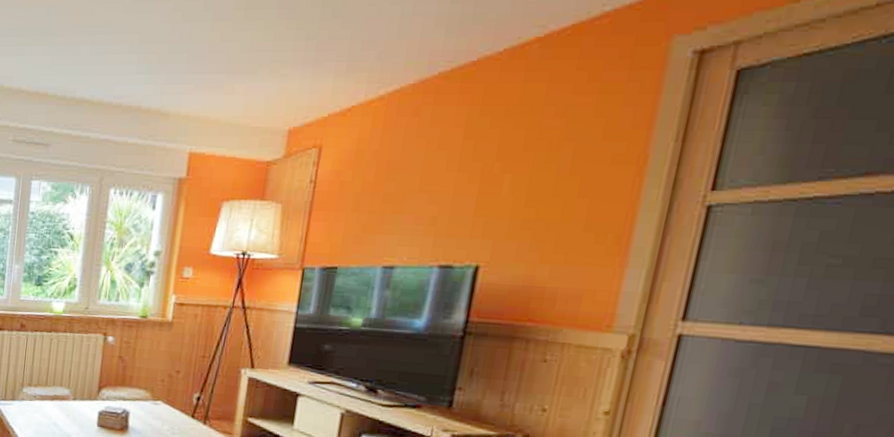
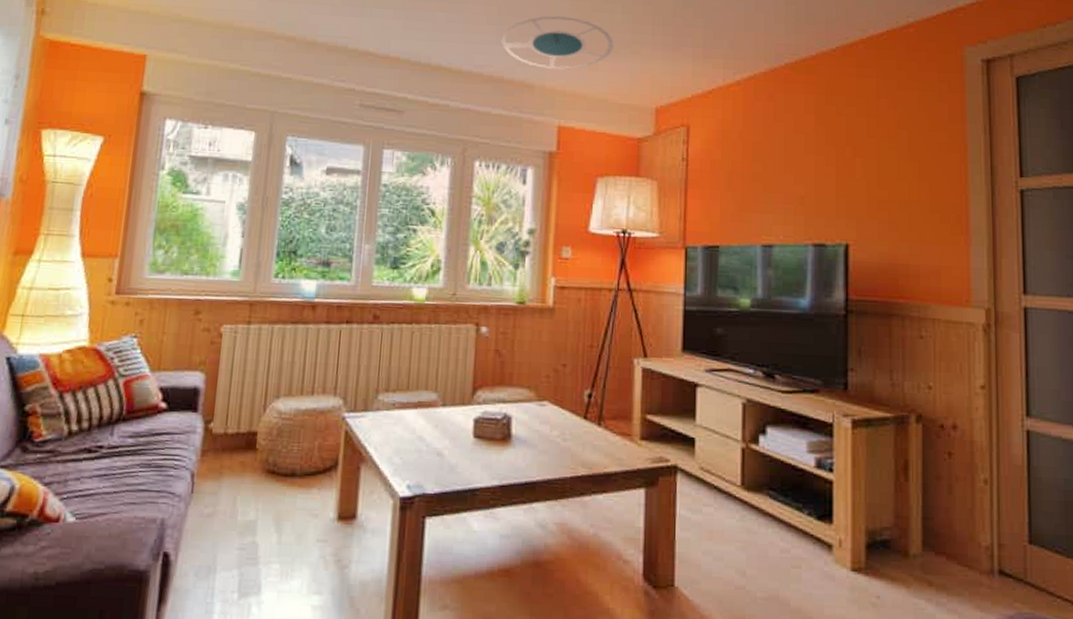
ceiling lamp: none [141,39,253,95] -> present [501,15,614,70]

